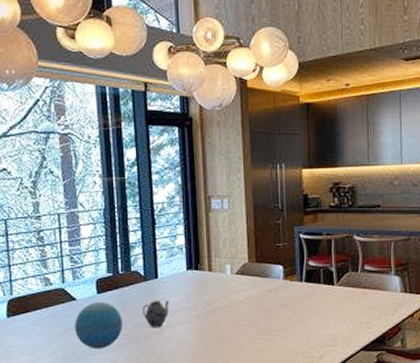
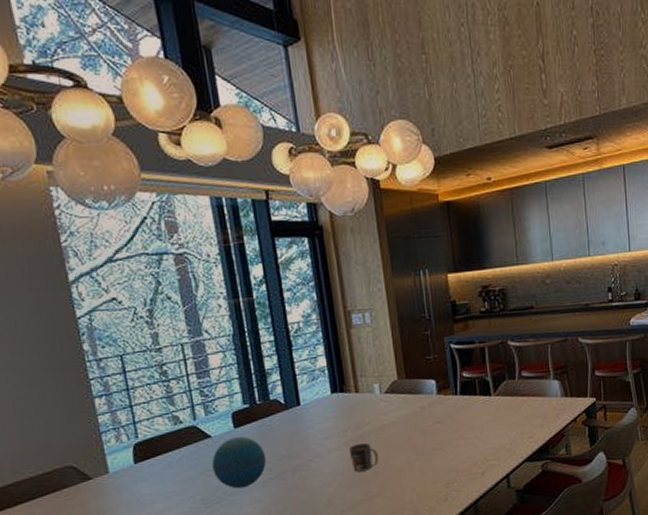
teapot: present [142,300,170,328] -> none [286,428,316,460]
mug: none [199,319,225,345] -> present [349,443,379,472]

